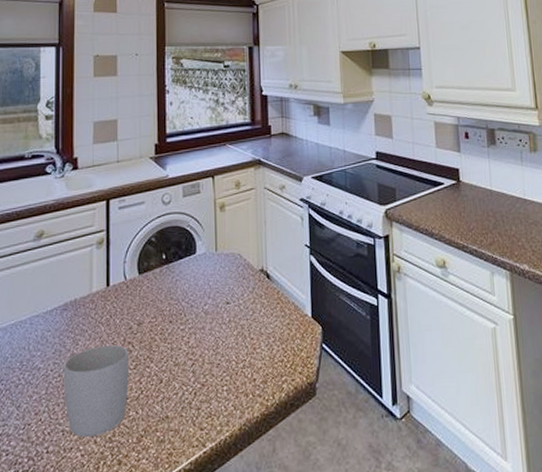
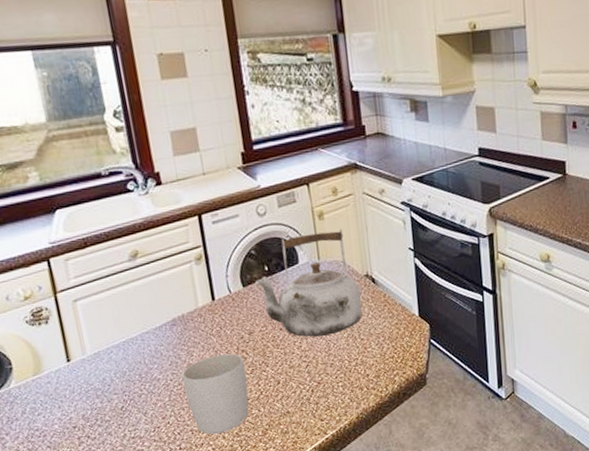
kettle: none [150,221,254,333] -> present [254,228,362,337]

